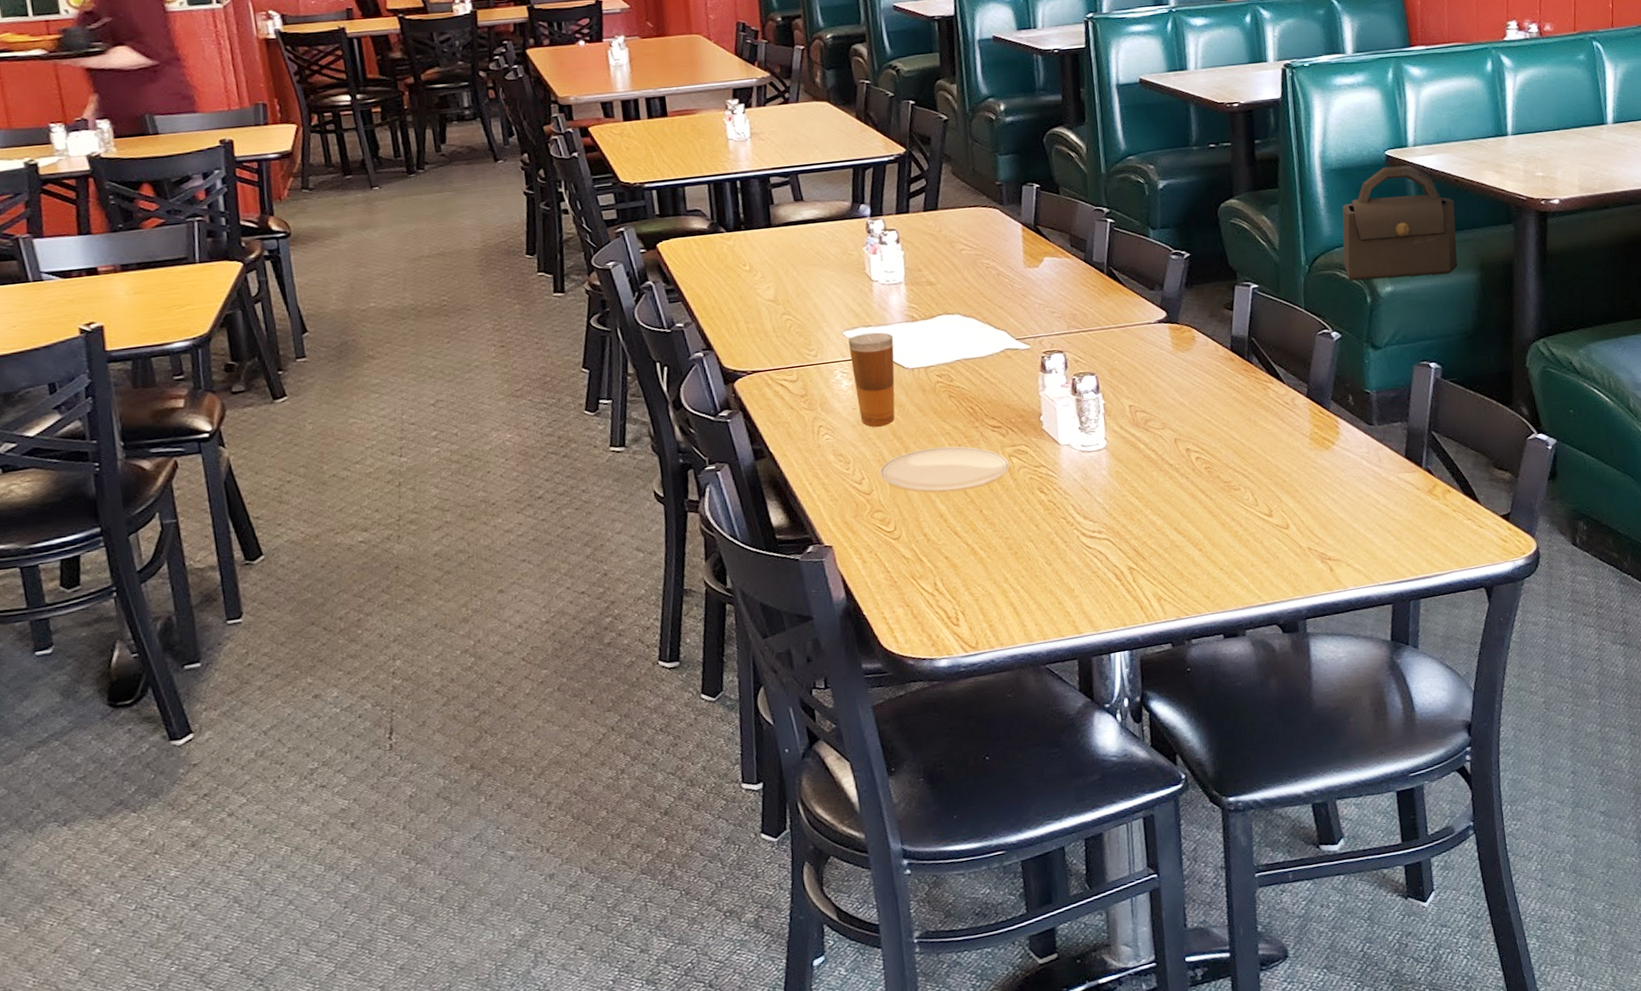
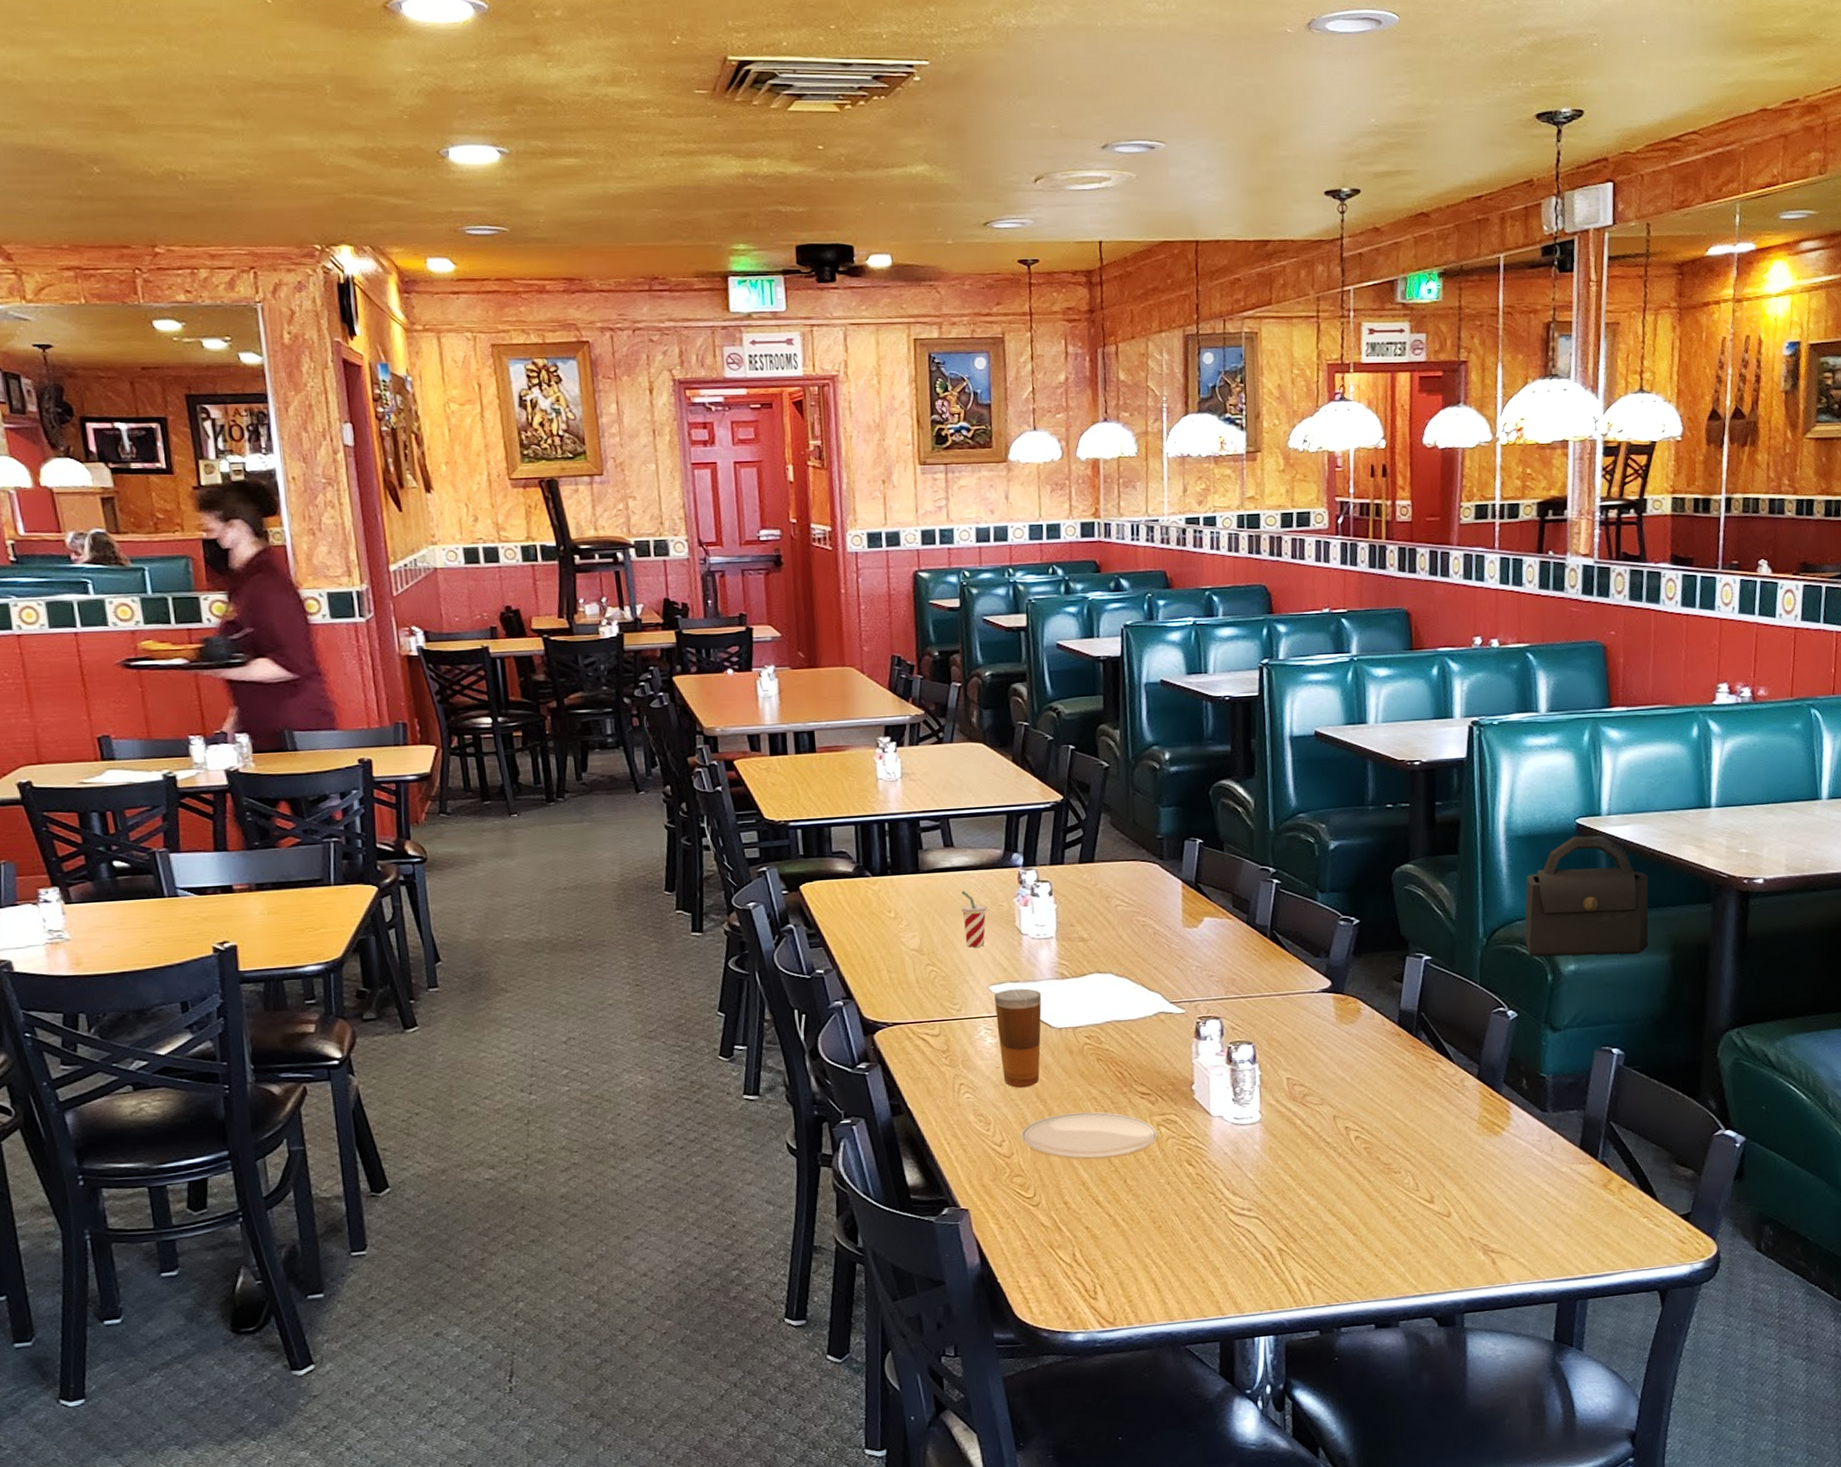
beverage cup: none [812,242,839,296] -> present [960,891,988,947]

